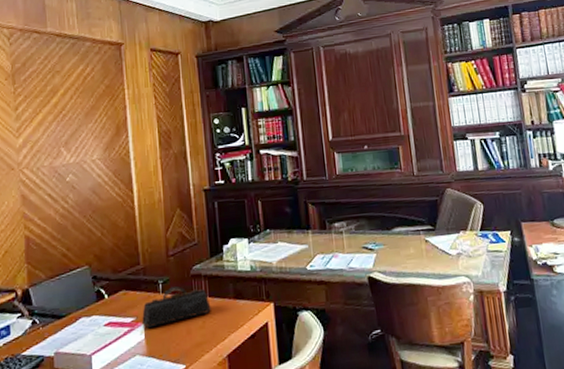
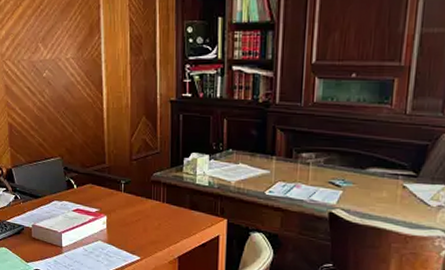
pencil case: present [142,286,211,329] -> none [105,188,167,221]

